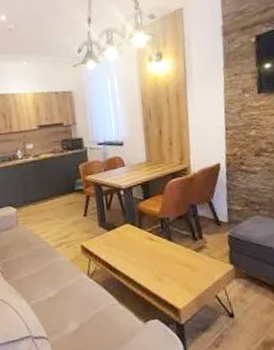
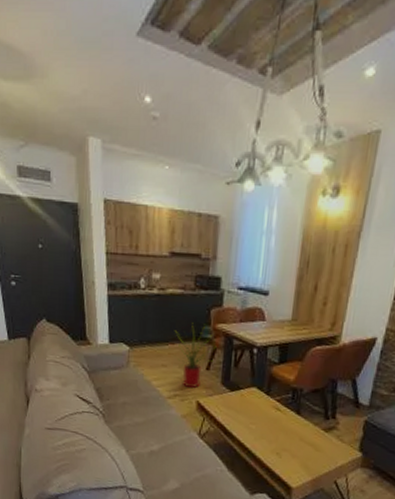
house plant: none [51,179,89,234] -> present [174,323,217,388]

